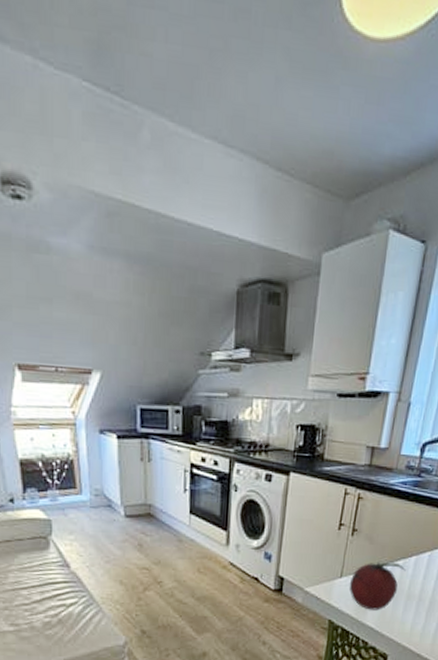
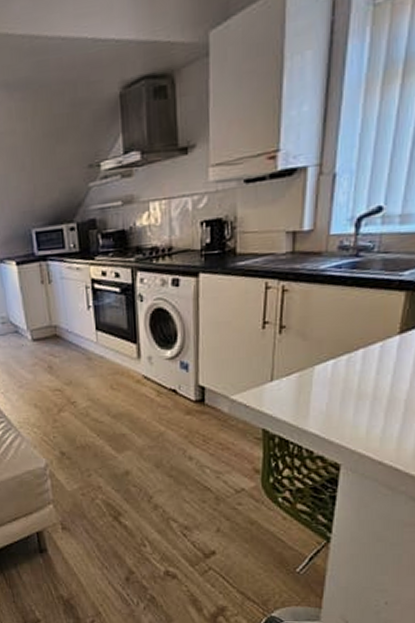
fruit: present [349,562,406,611] -> none [282,358,352,415]

